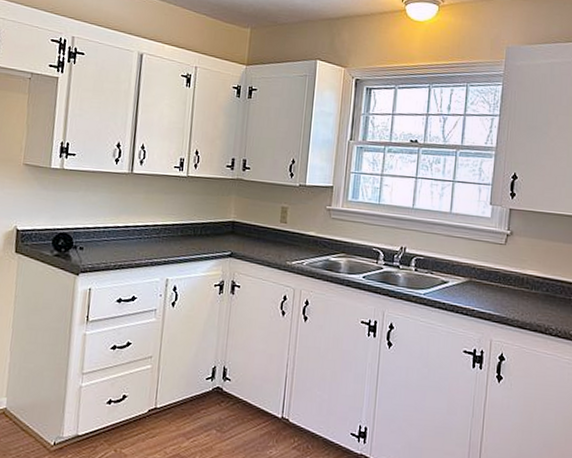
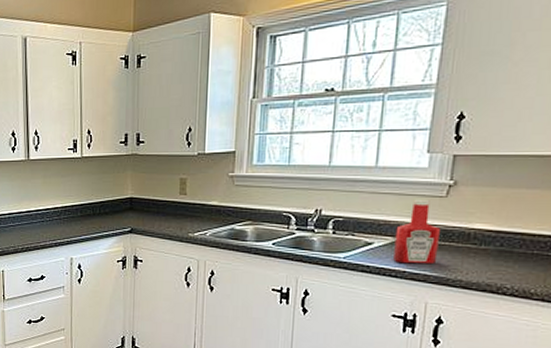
ketchup bottle: none [465,244,501,304] -> present [393,199,440,264]

